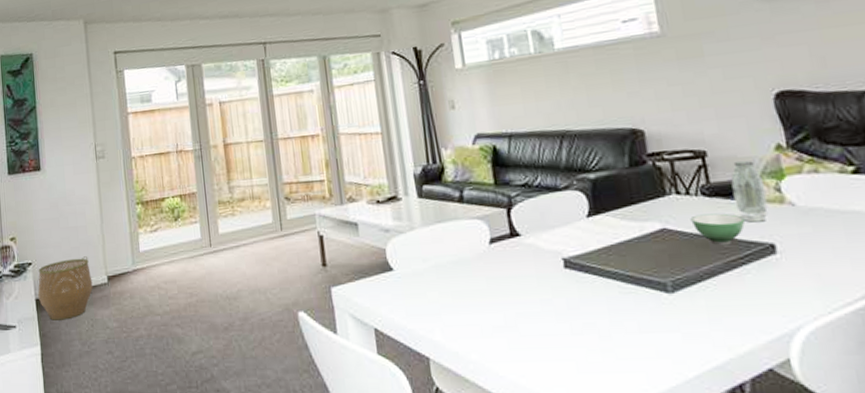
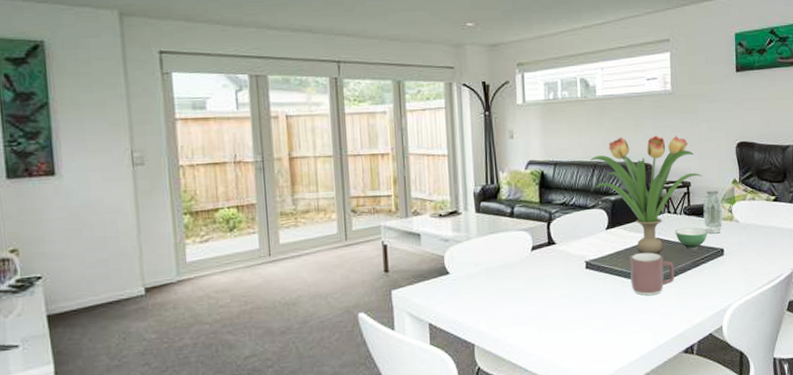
basket: present [38,256,93,321] -> none [50,268,126,337]
flower arrangement: none [555,89,724,251] -> present [590,135,702,255]
mug: none [626,247,699,307] -> present [630,252,674,296]

